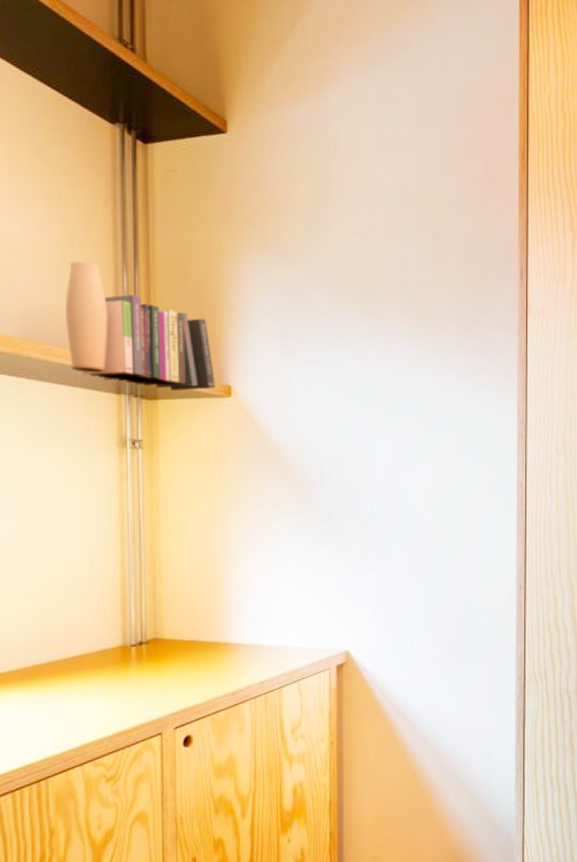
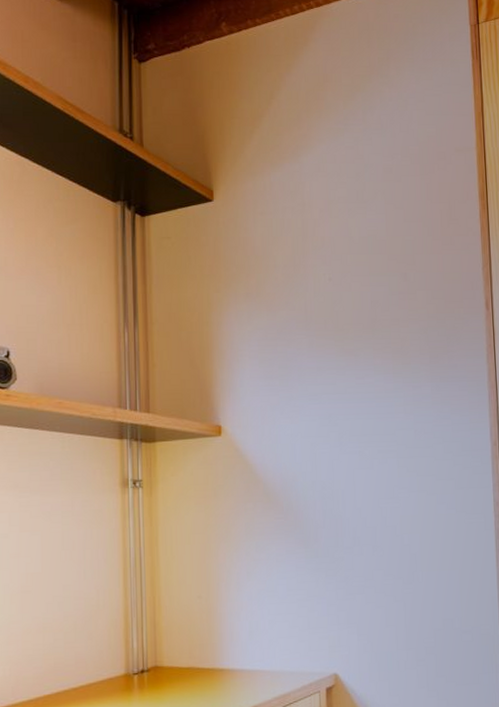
vase: present [65,261,108,373] -> none [75,323,111,422]
books: present [82,294,215,391] -> none [89,349,207,433]

